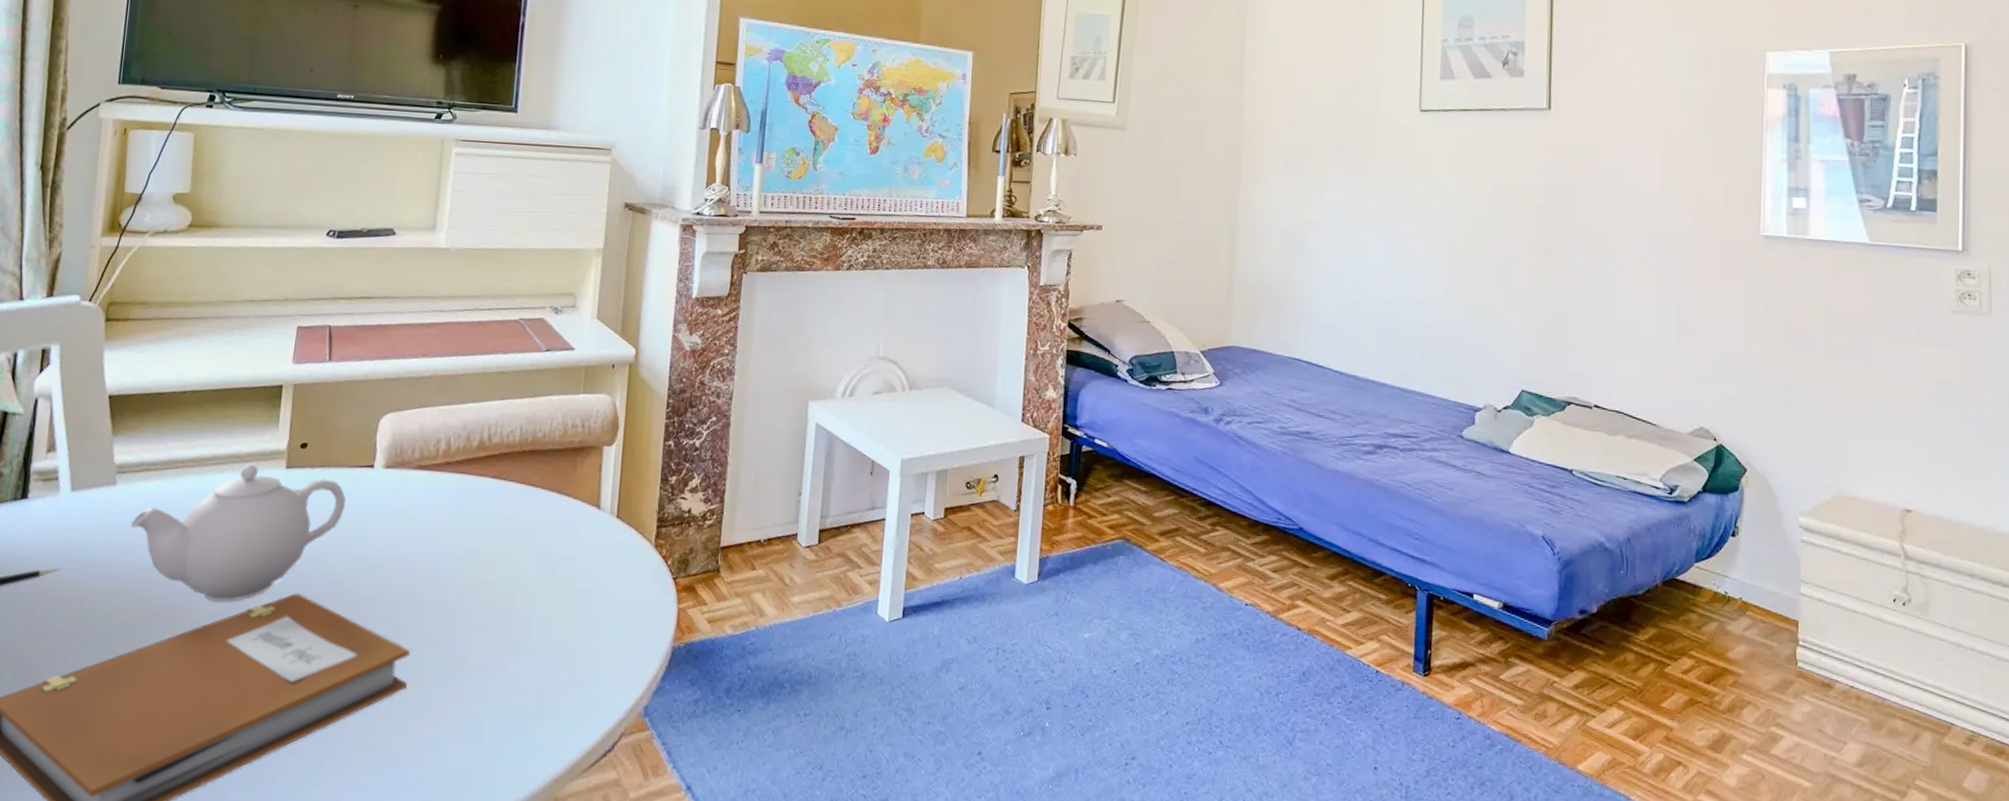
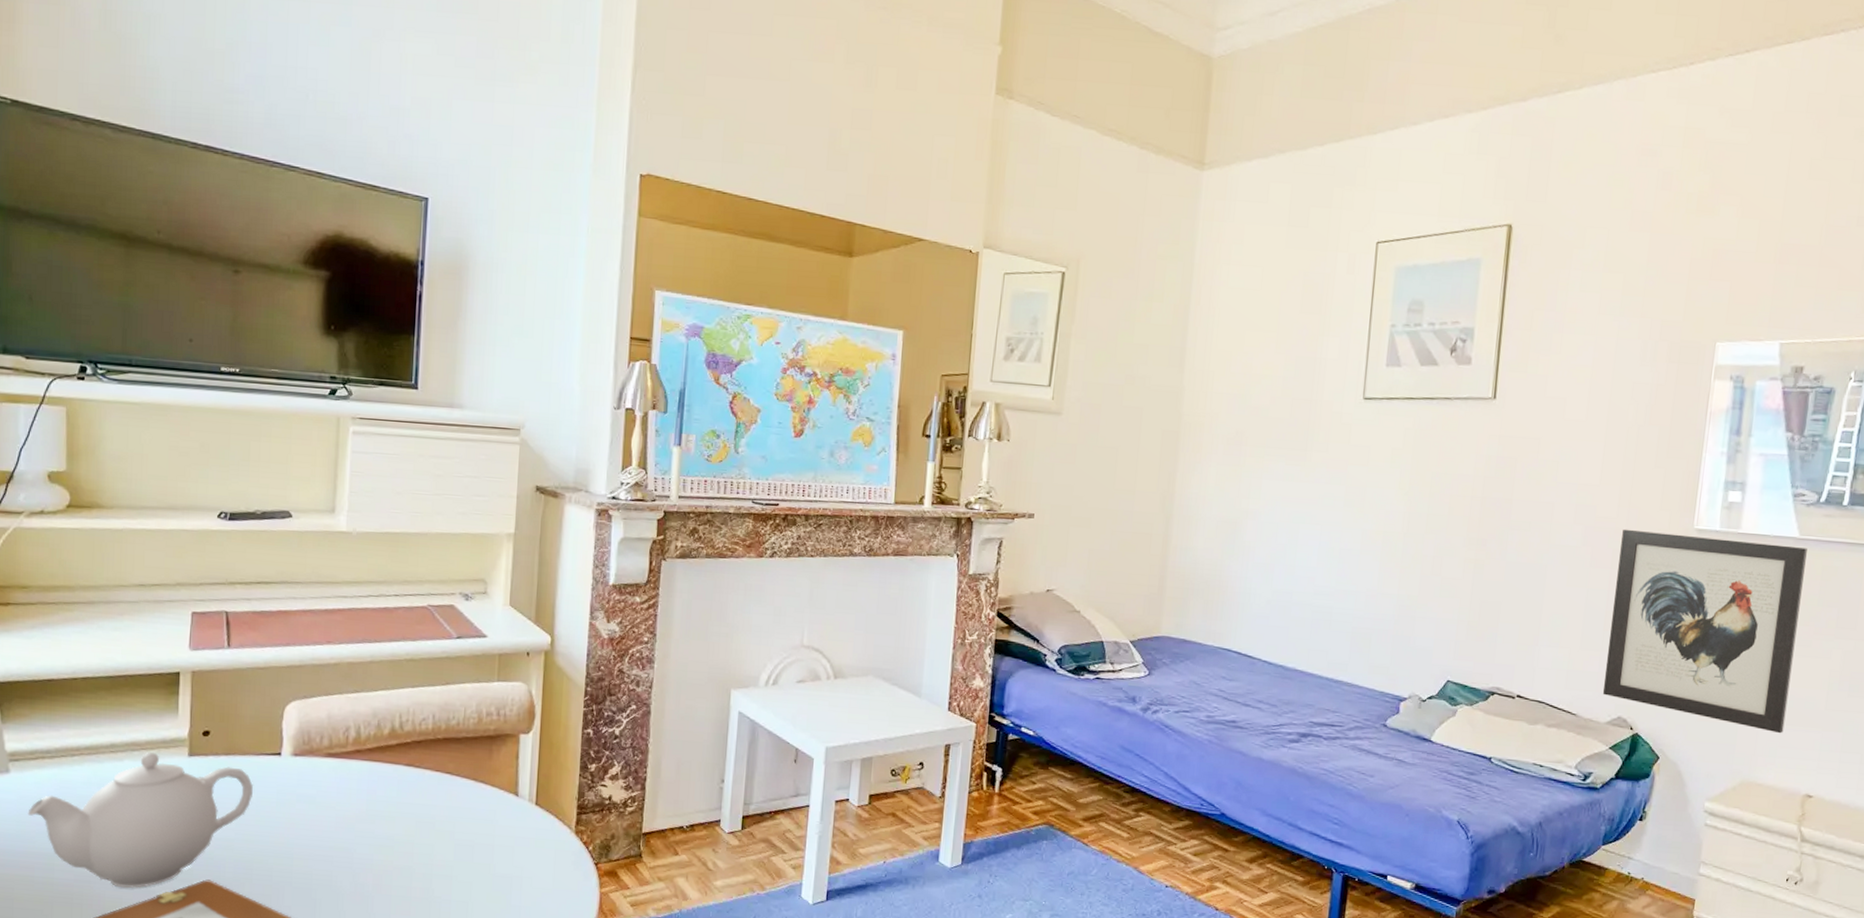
wall art: none [1682,236,1879,445] -> present [1602,529,1807,734]

